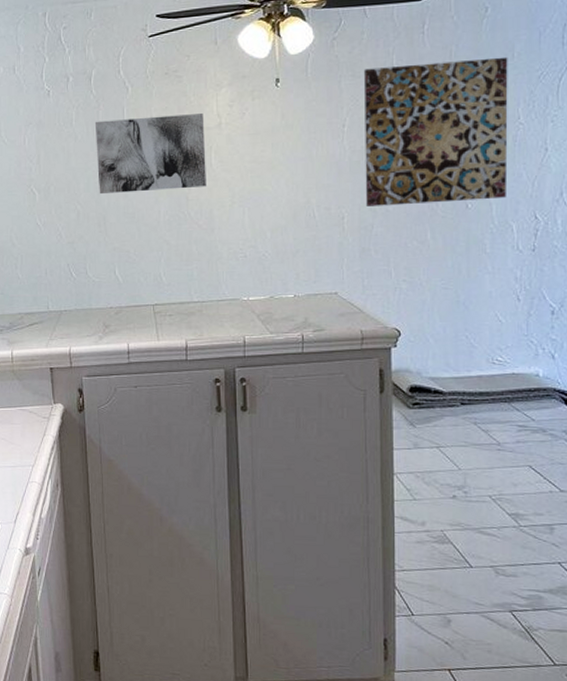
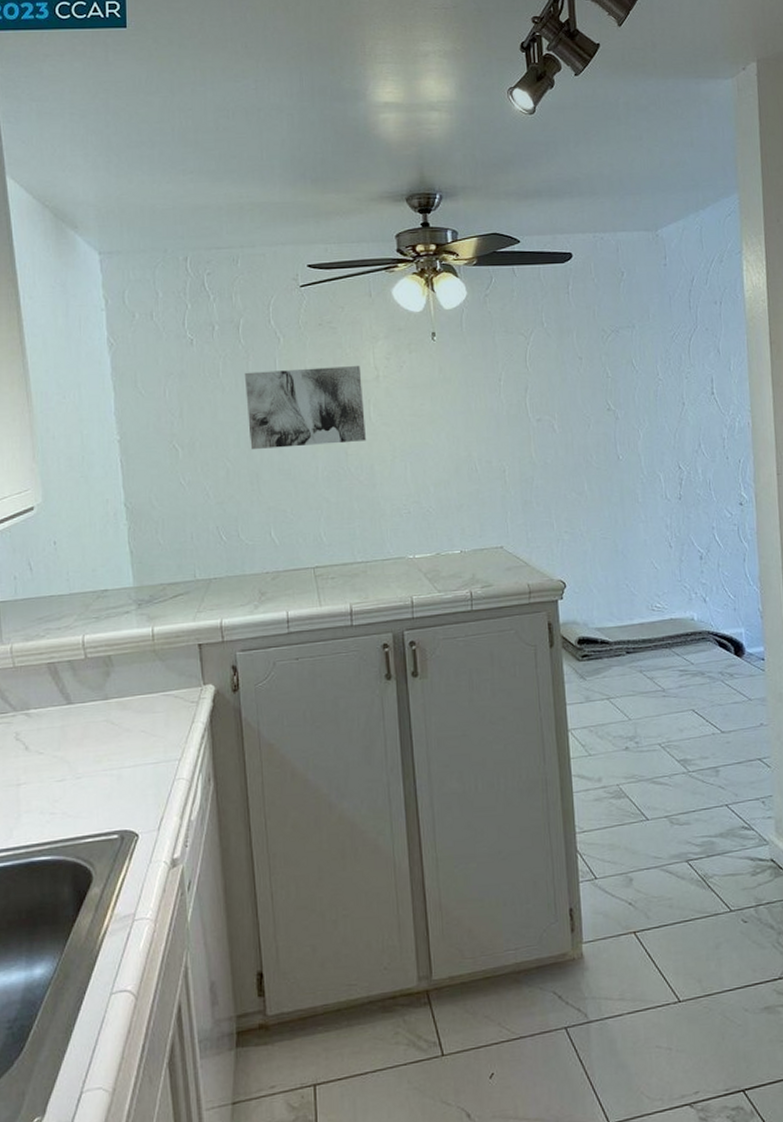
wall art: present [363,56,508,206] -> none [515,317,652,459]

